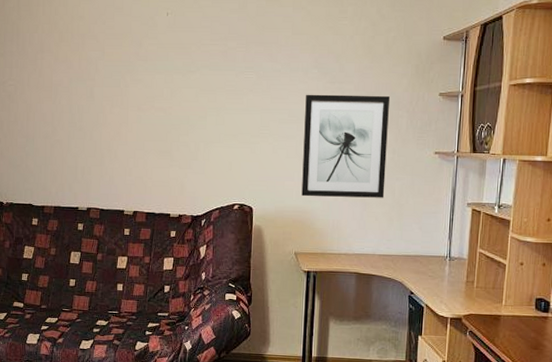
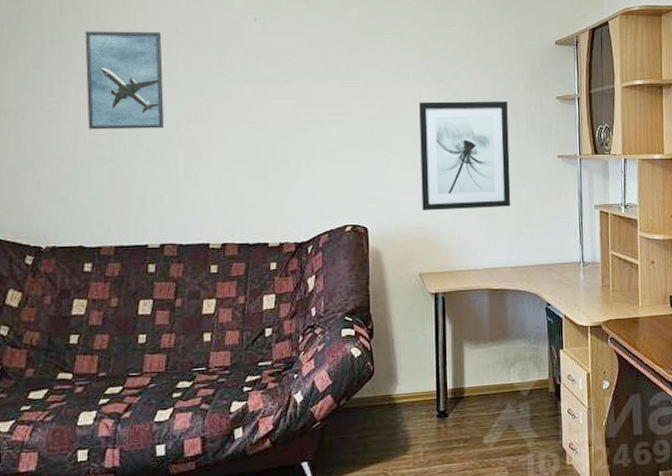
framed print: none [35,25,93,110] -> present [85,31,164,130]

